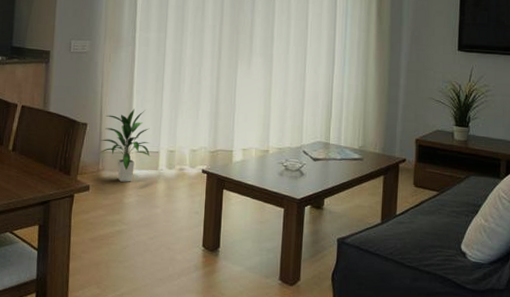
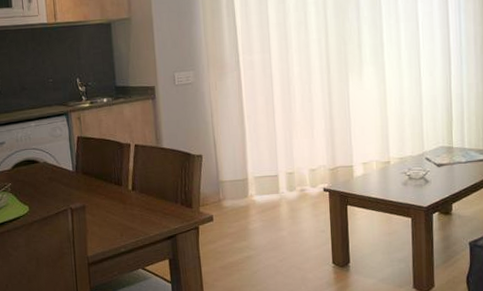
indoor plant: present [100,108,151,182] -> none [217,135,271,209]

